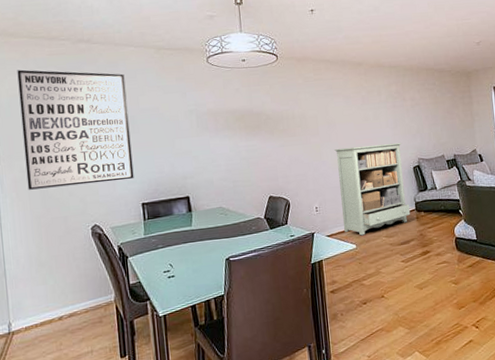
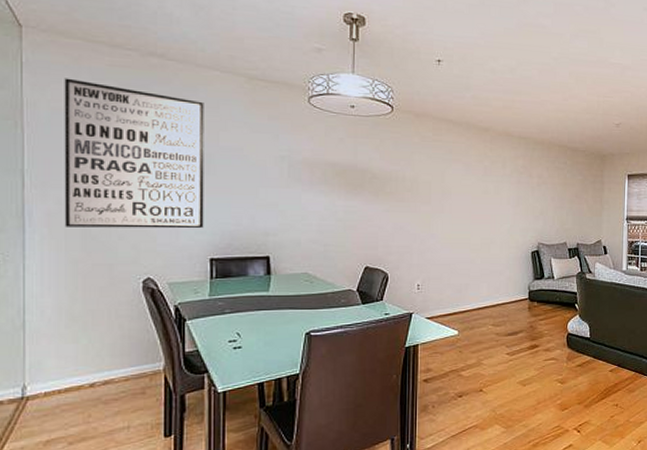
bookshelf: present [334,143,411,236] -> none [446,221,523,322]

